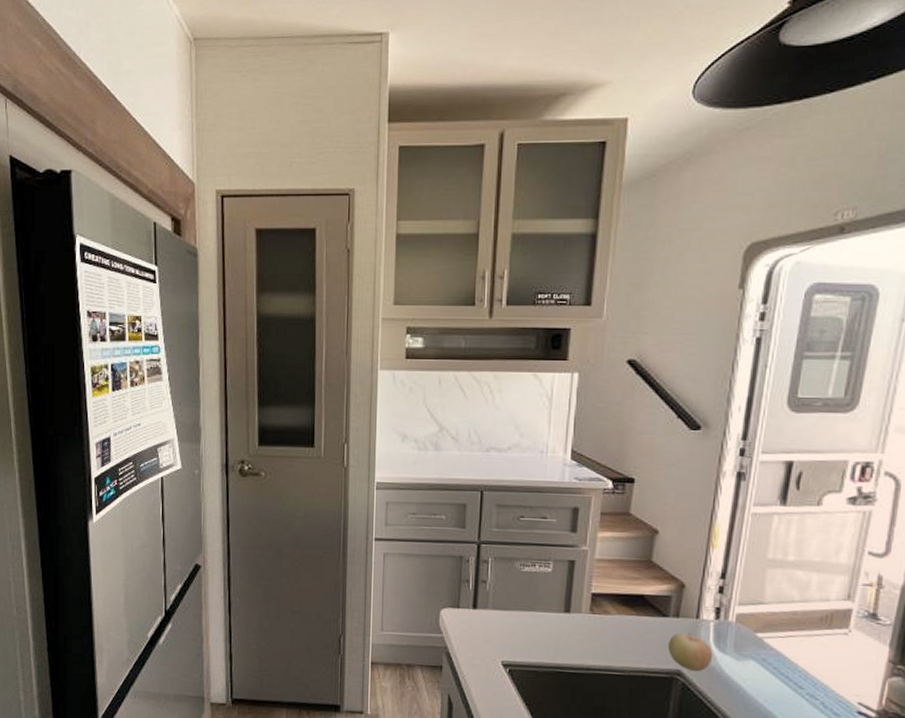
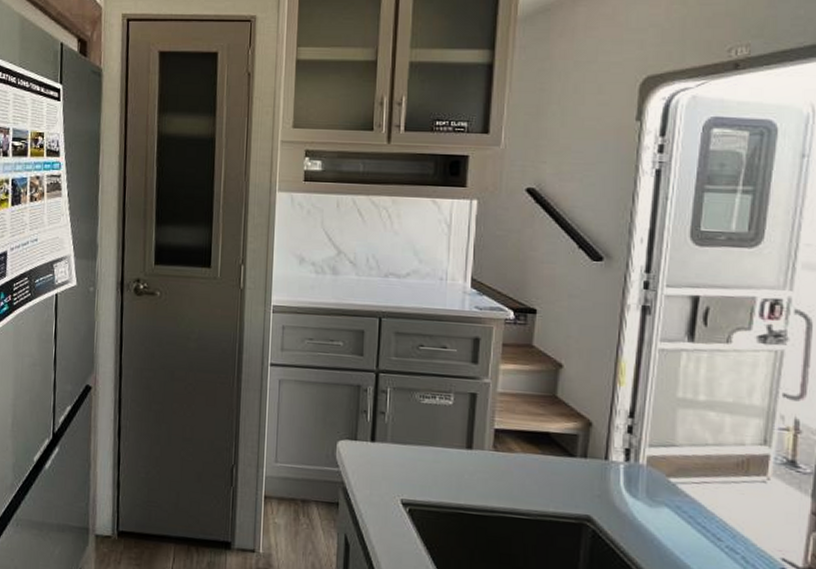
fruit: present [667,632,713,672] -> none [575,474,624,519]

